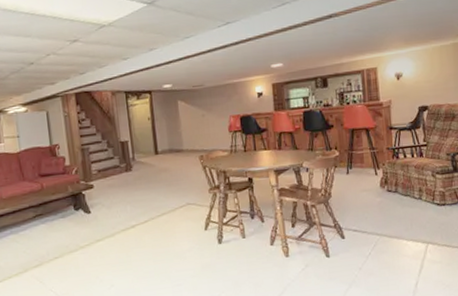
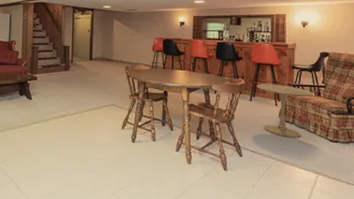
side table: none [352,150,416,209] -> present [256,83,314,138]

